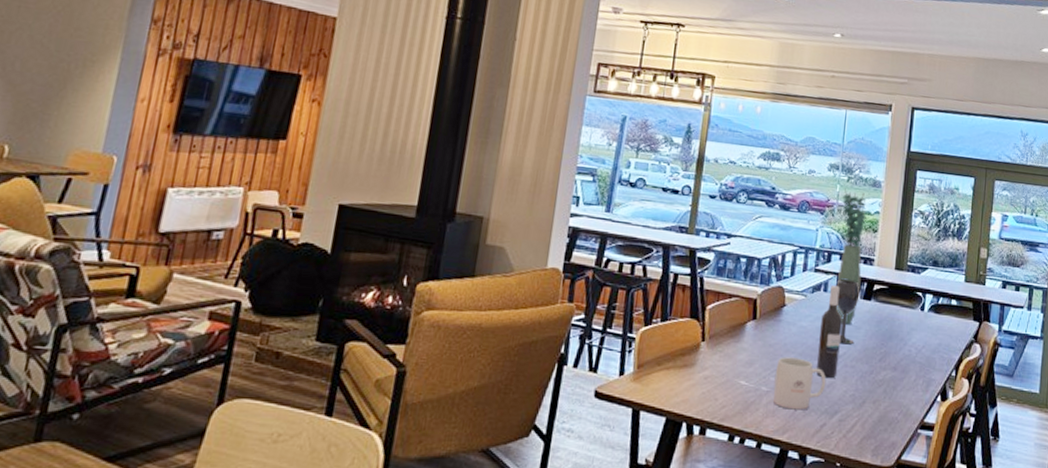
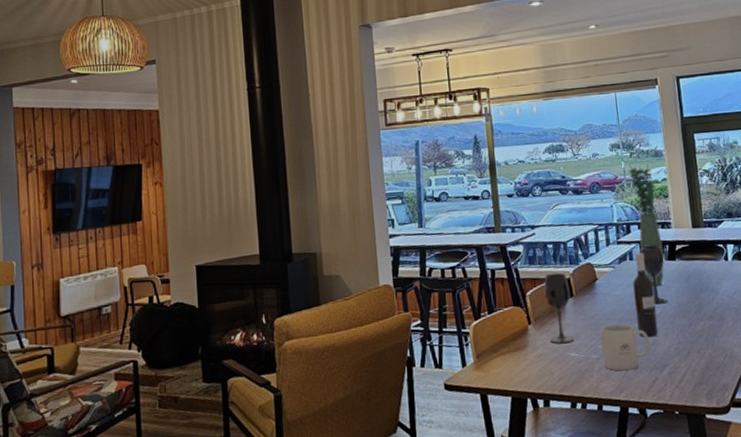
wine glass: none [721,289,755,369] -> present [543,272,574,344]

